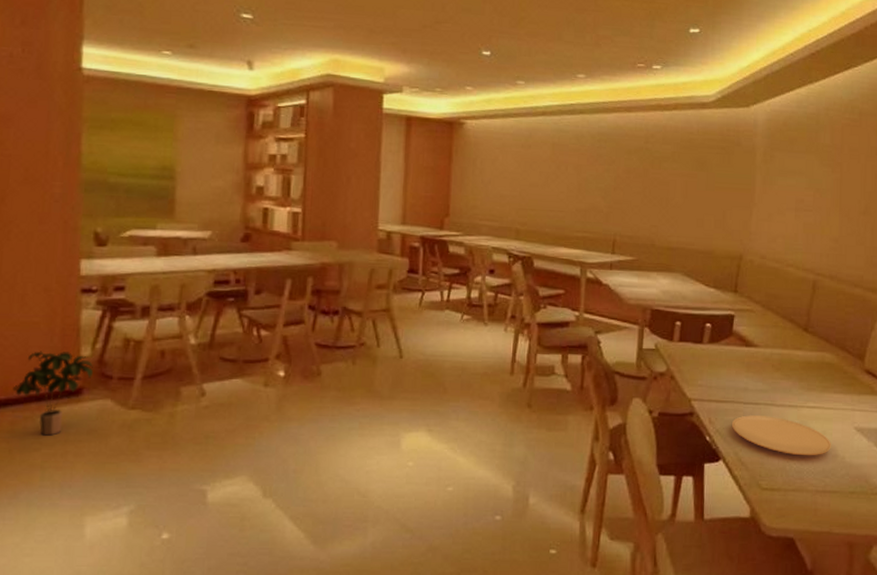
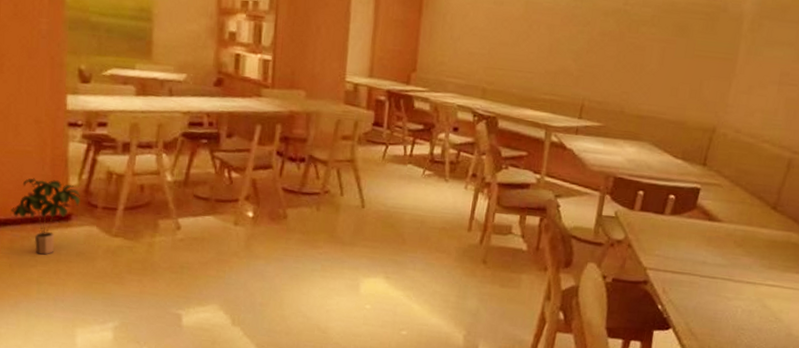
plate: present [732,415,832,456] -> none [686,288,787,333]

